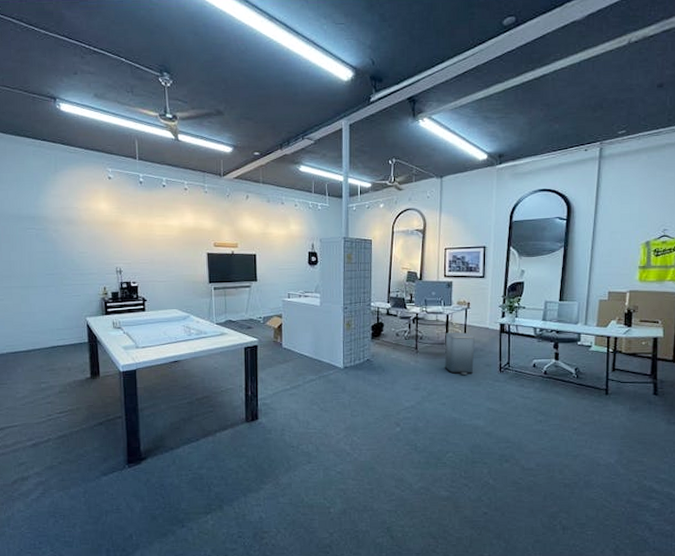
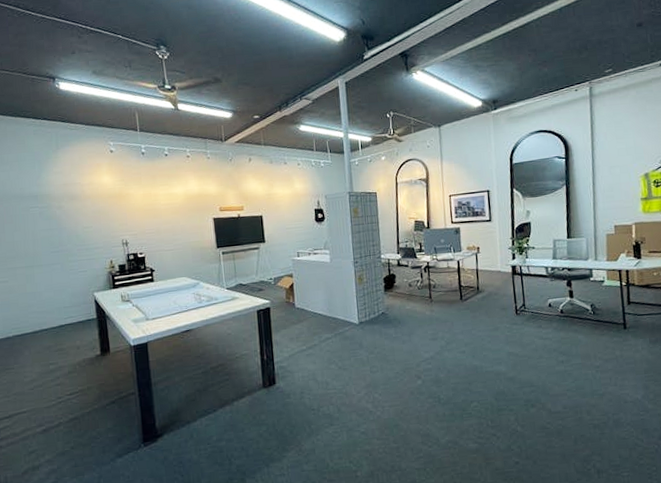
pedal bin: present [444,332,475,375] -> none [458,277,490,321]

